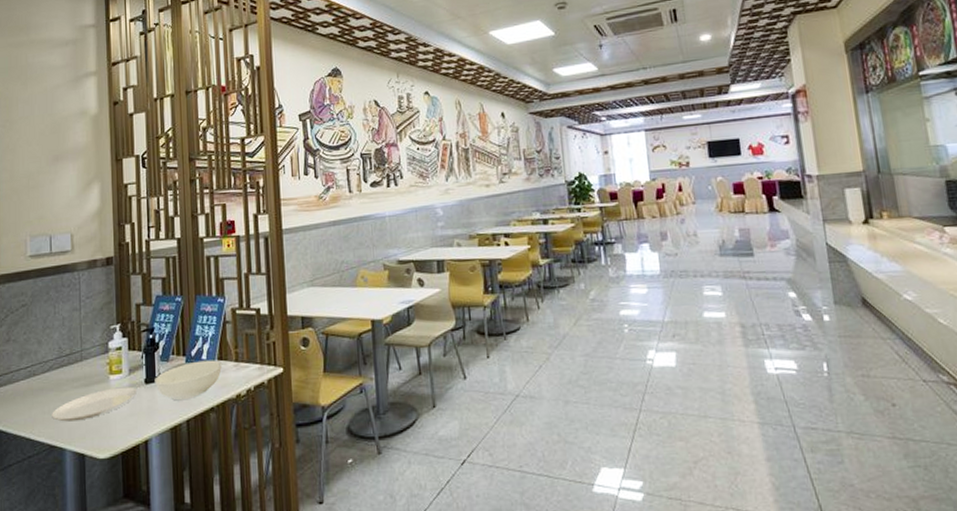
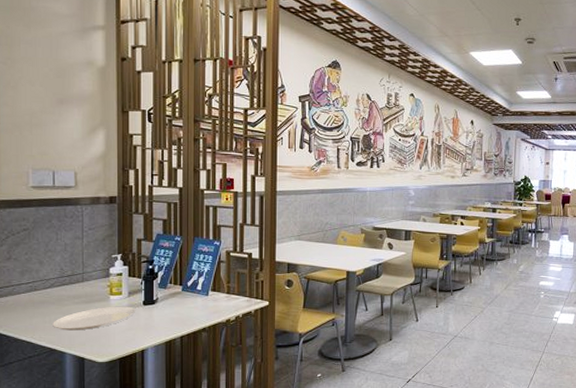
bowl: present [154,360,223,401] -> none [152,290,216,321]

